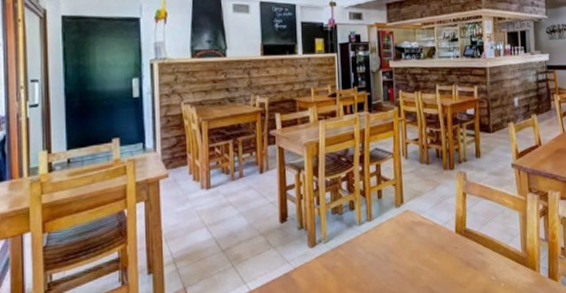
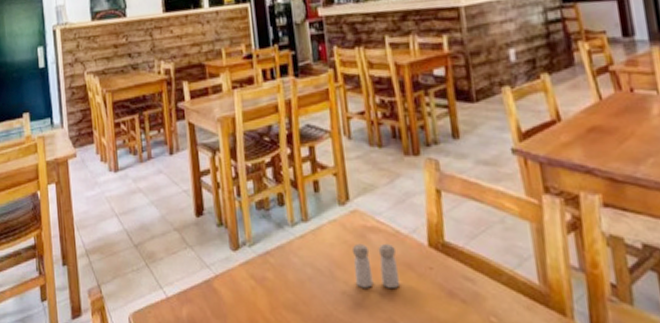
salt and pepper shaker: none [402,232,435,266] -> present [351,243,401,288]

